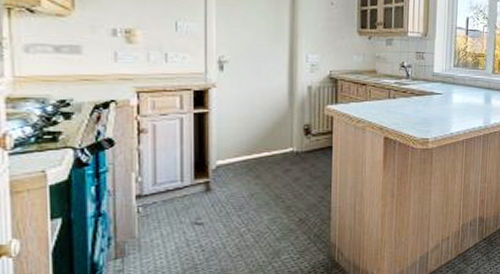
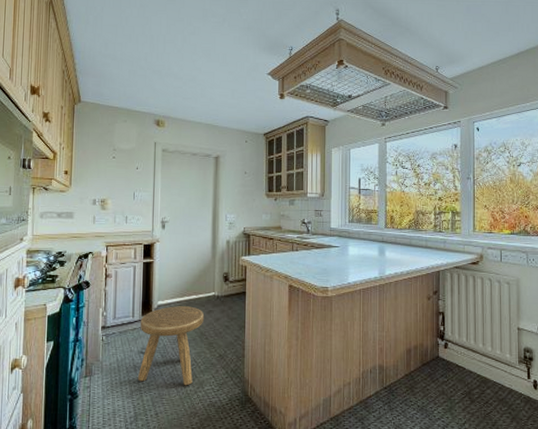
stool: none [191,165,280,258] -> present [137,306,205,386]

